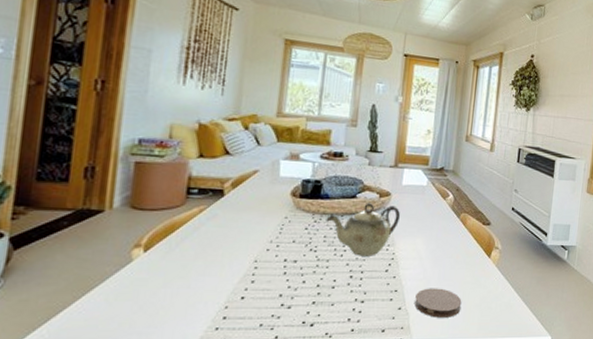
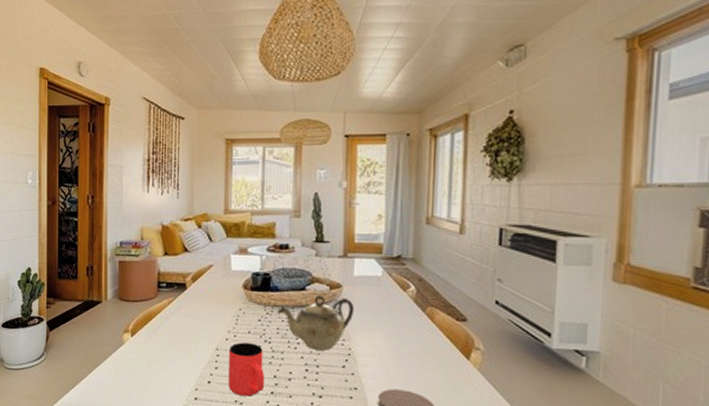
cup: none [265,253,308,309] -> present [228,342,265,396]

